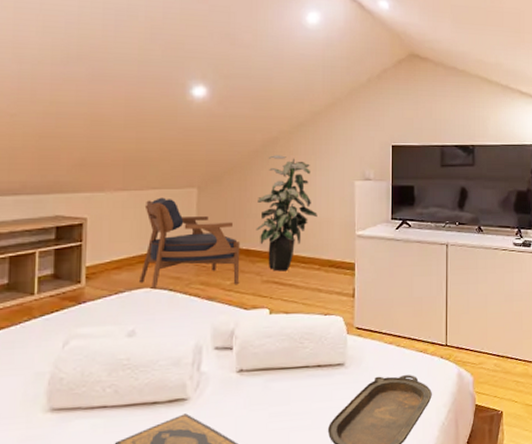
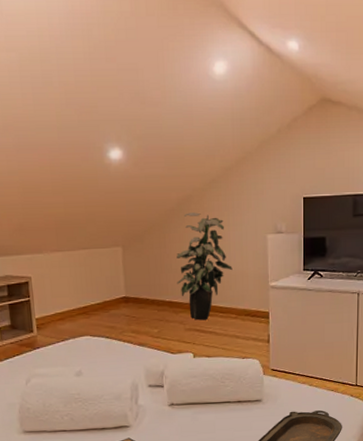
armchair: present [140,197,241,291] -> none [78,256,165,339]

